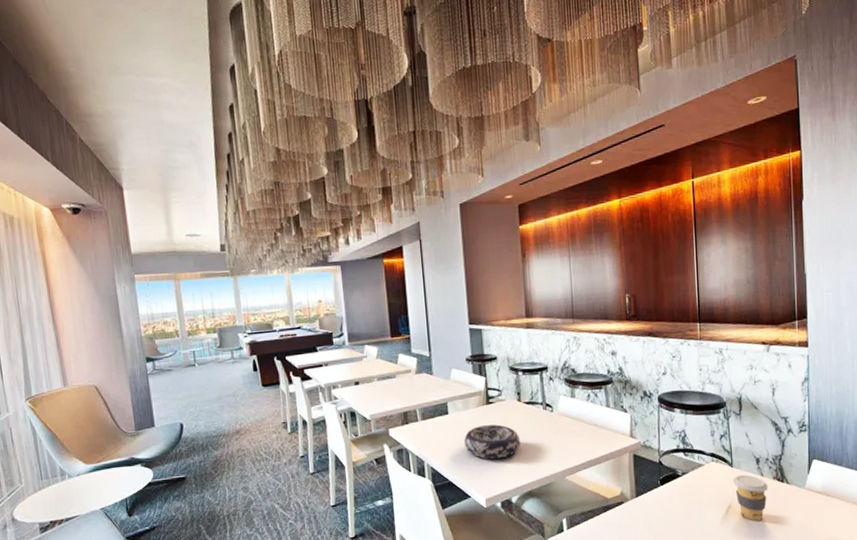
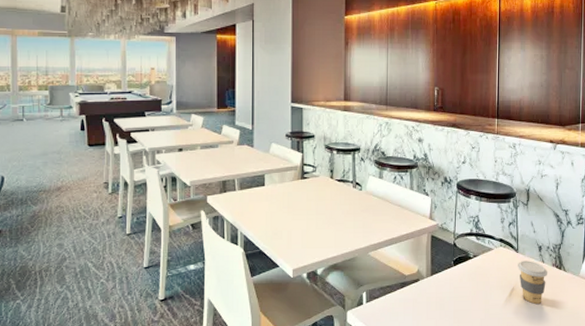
decorative bowl: present [464,424,521,460] -> none [278,199,330,232]

